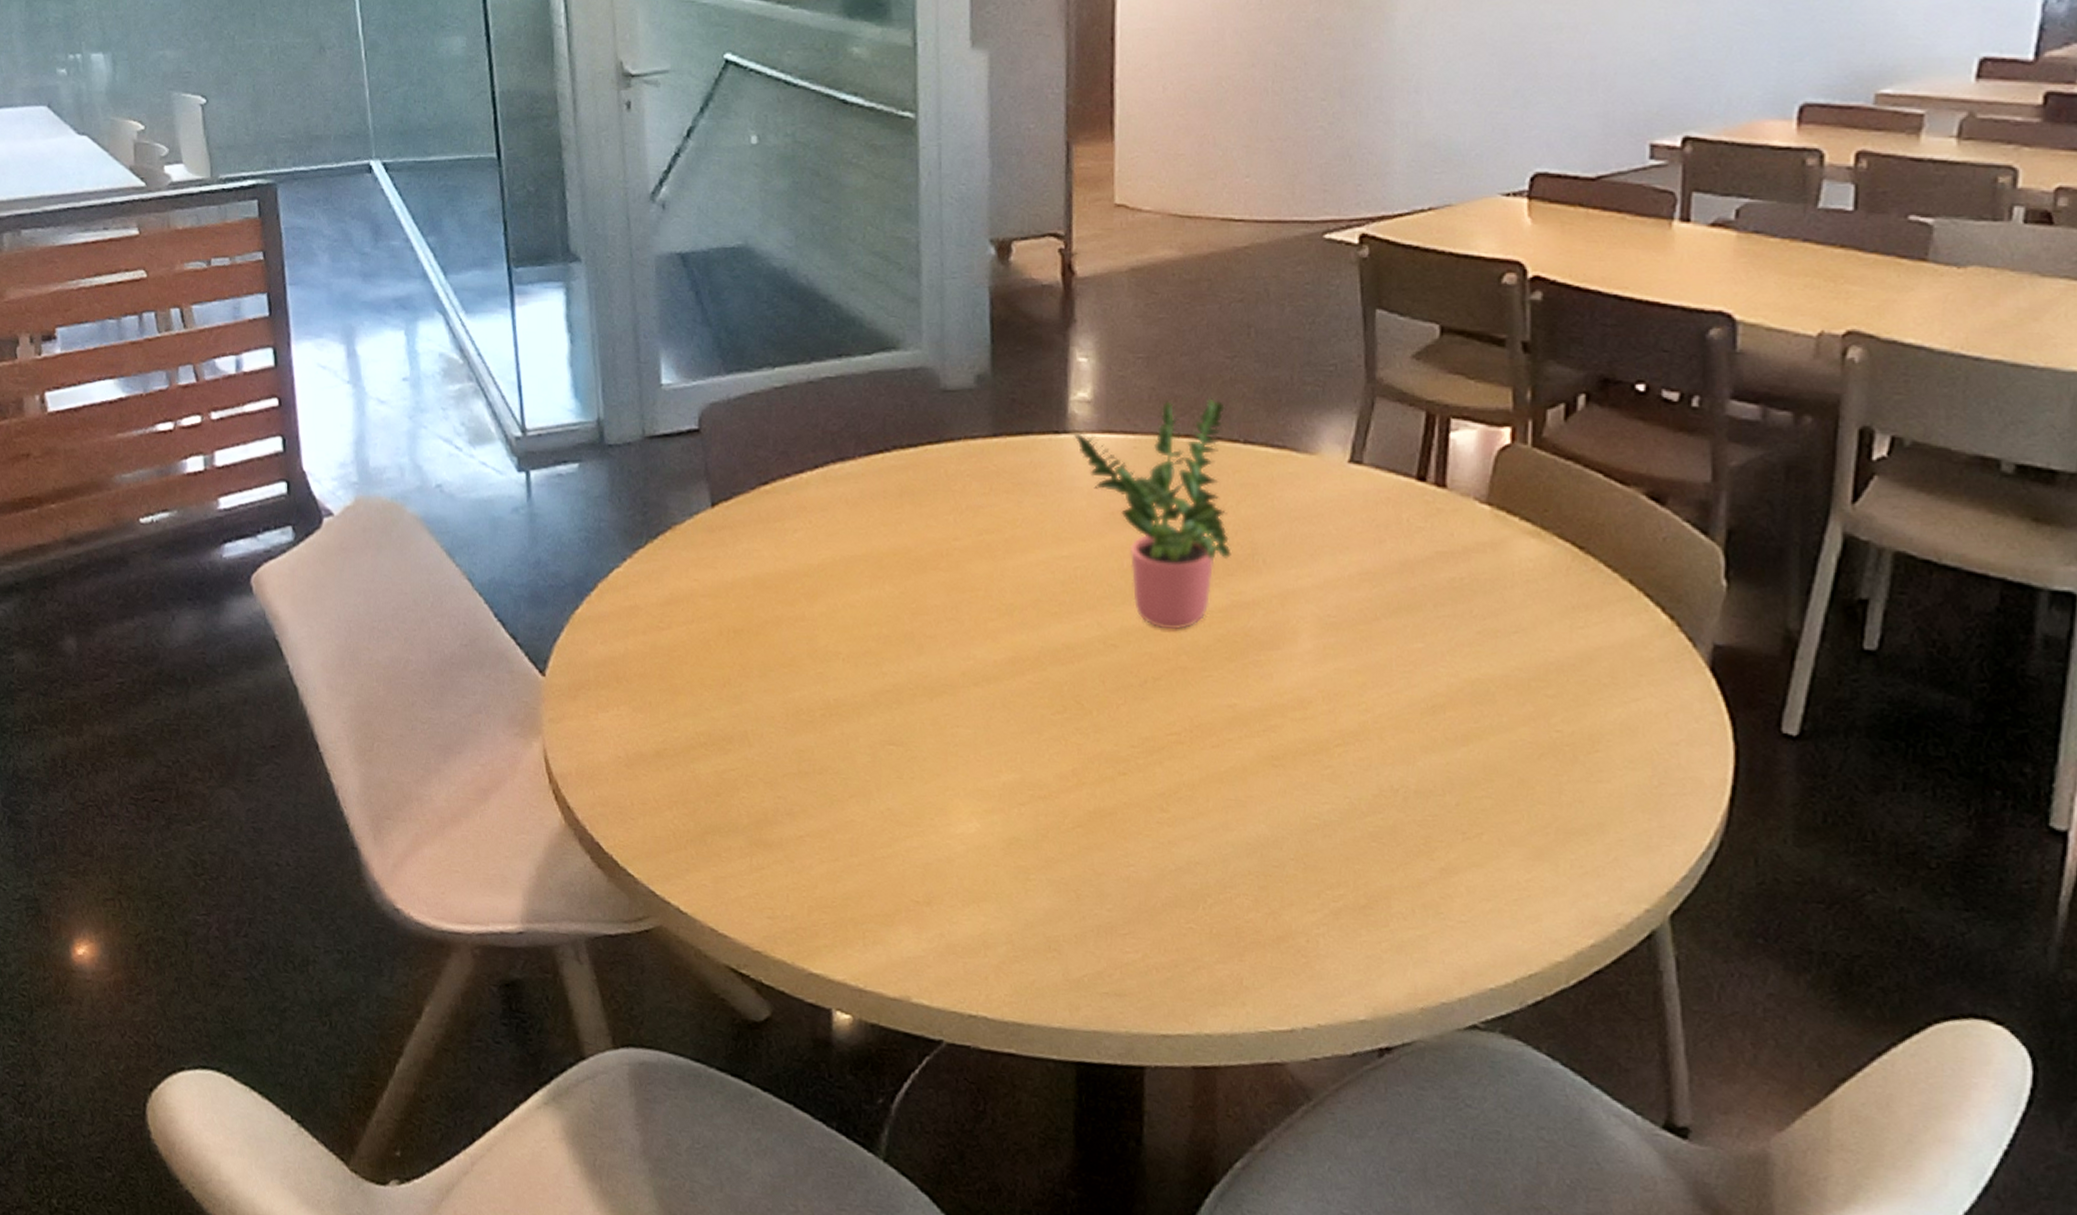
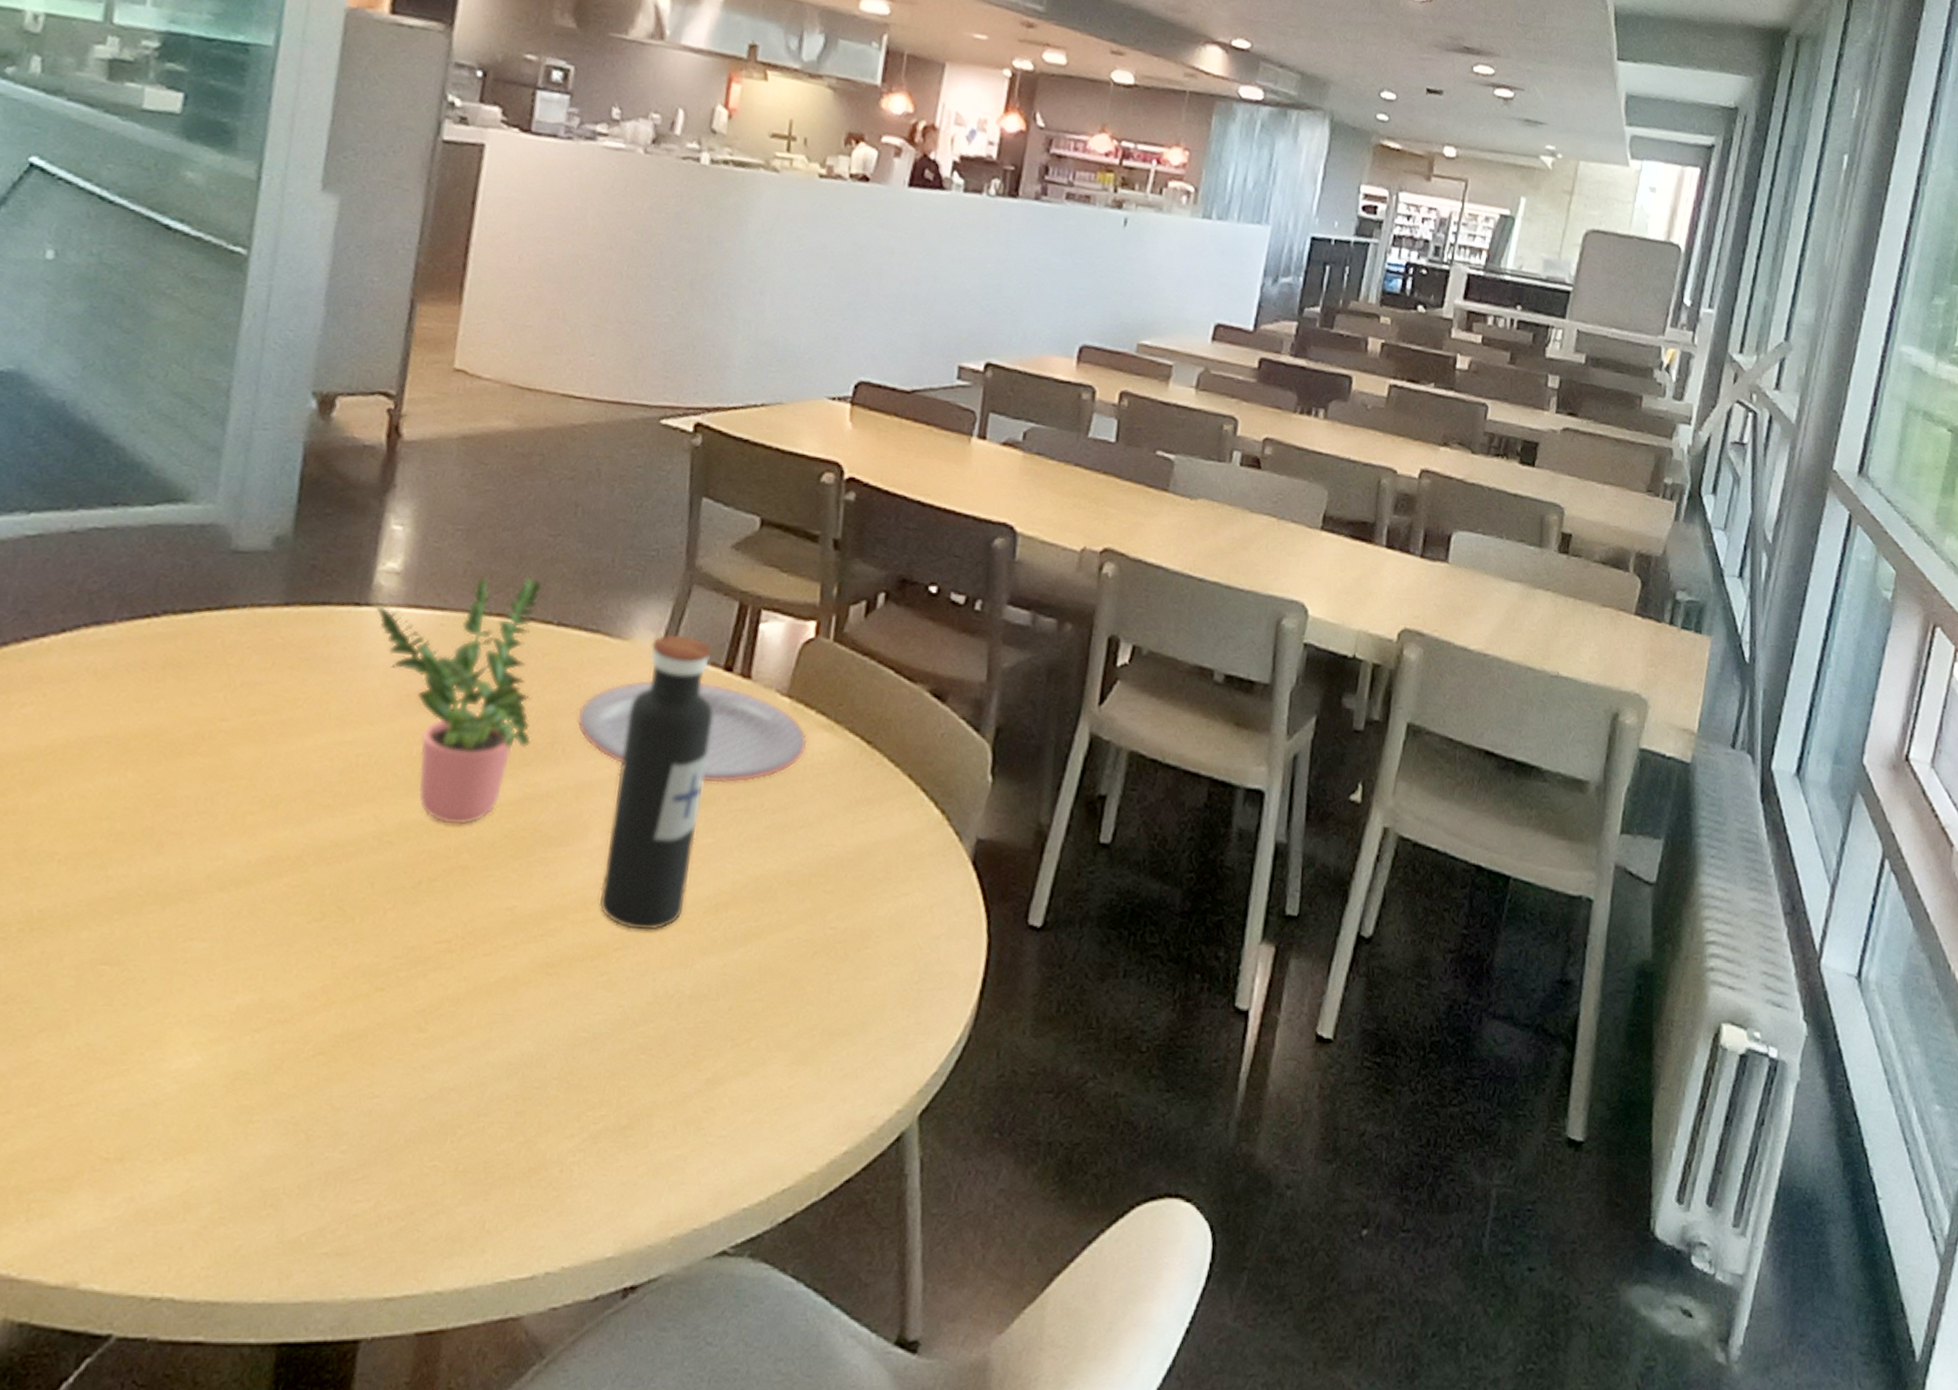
plate: none [1274,491,1513,590] -> present [577,679,807,783]
water bottle: none [1315,447,1410,729] -> present [599,634,713,931]

